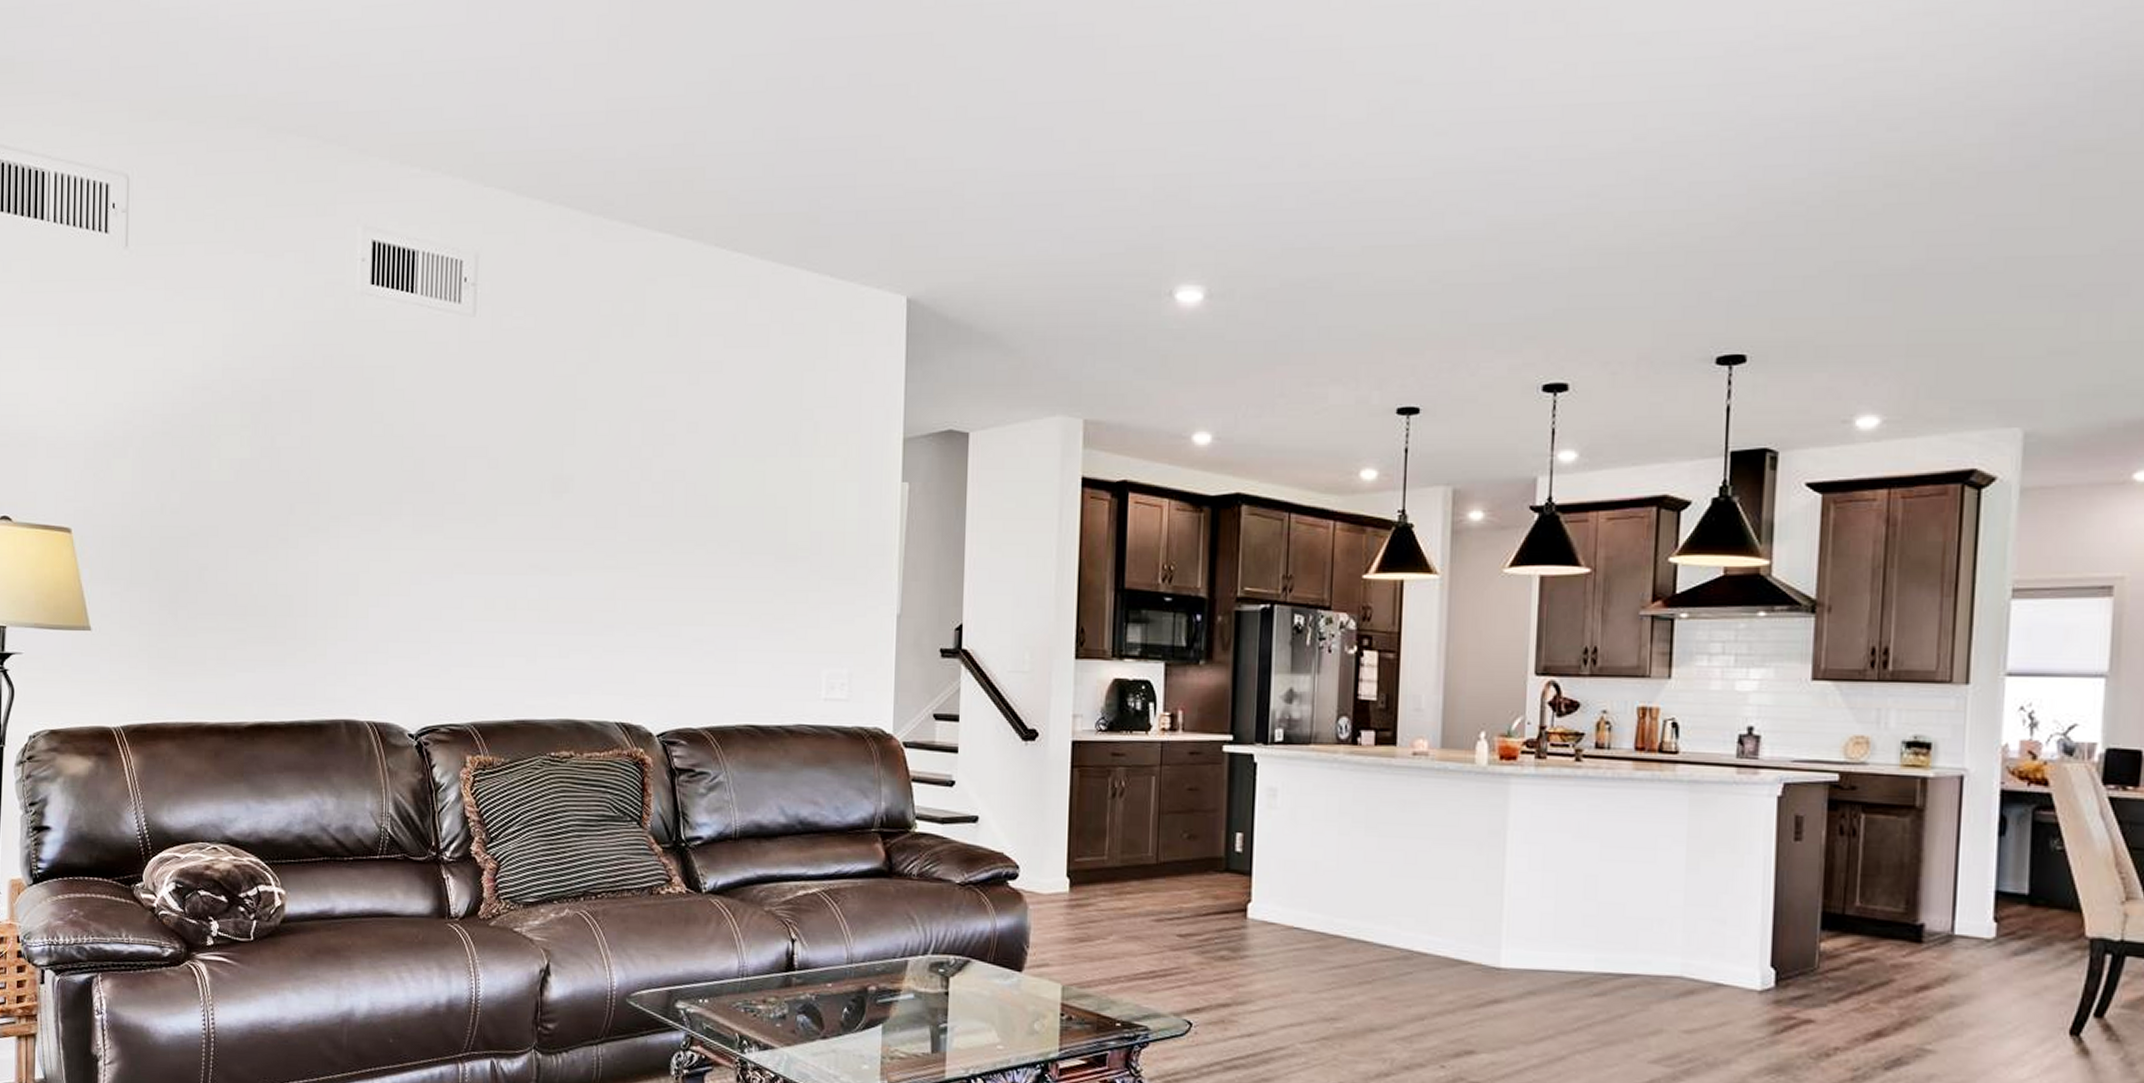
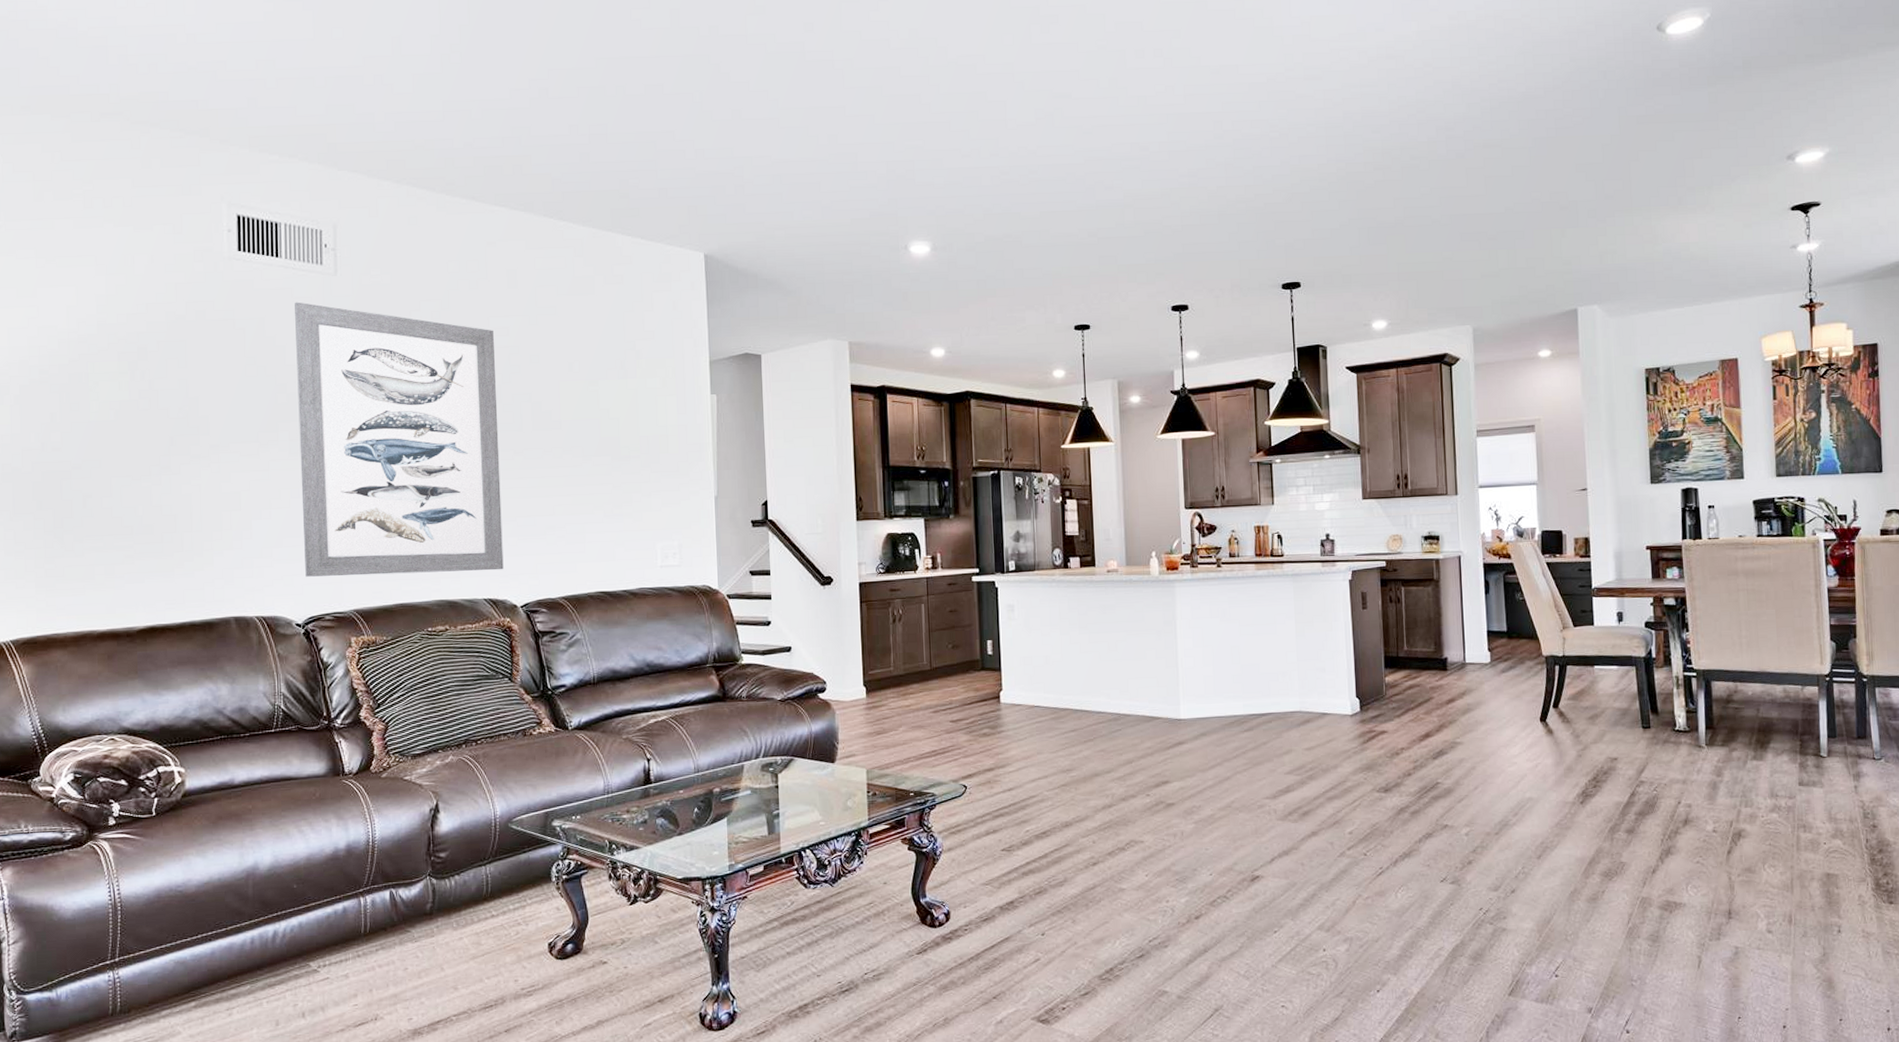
wall art: none [422,347,647,689] -> present [295,301,504,577]

